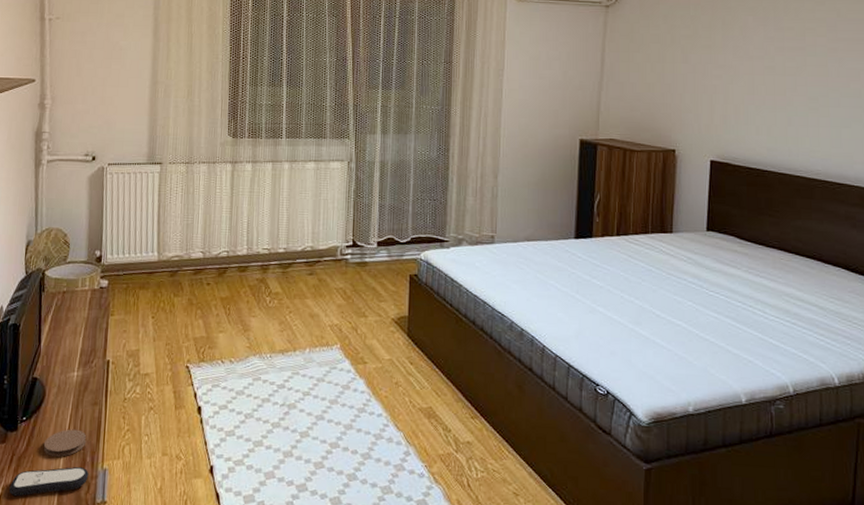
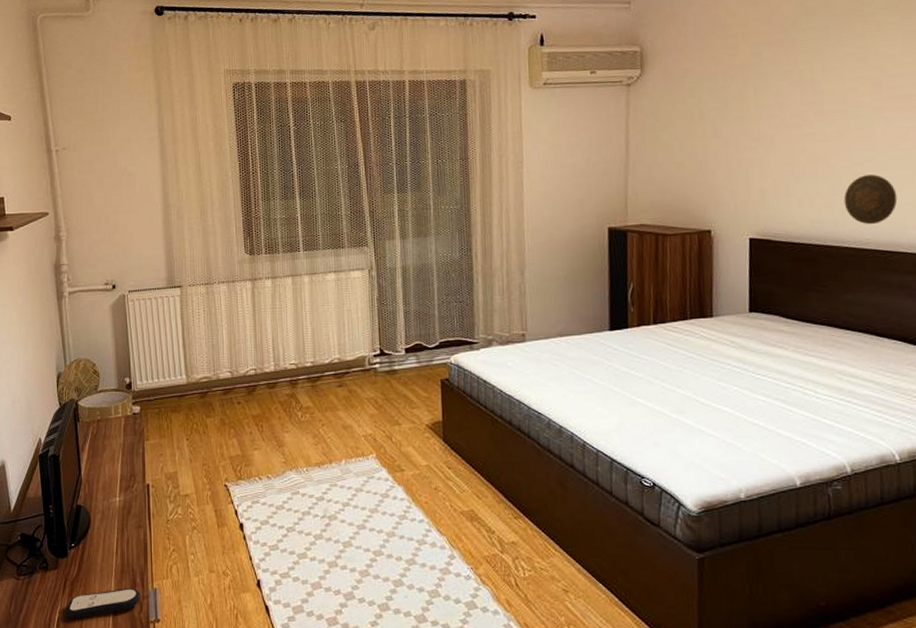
coaster: present [43,429,87,457] -> none [94,552,135,579]
decorative plate: none [798,110,847,157] -> present [843,174,898,225]

